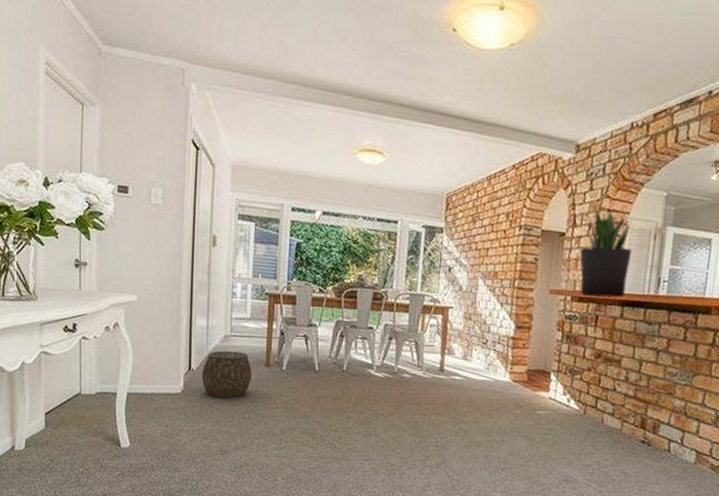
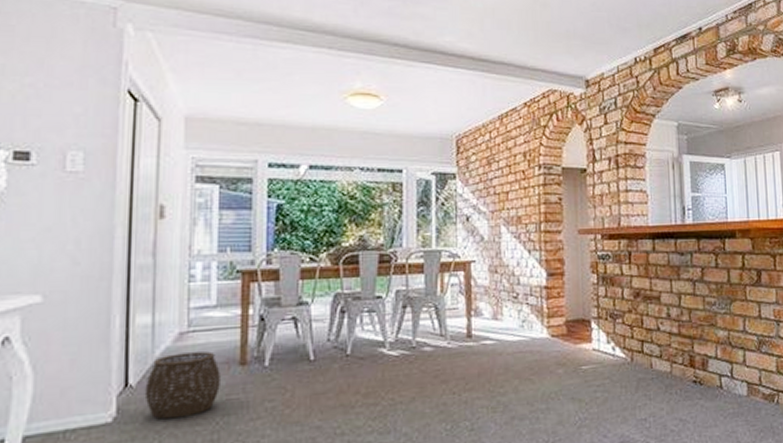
planter: present [579,205,633,298] -> none [603,138,654,232]

